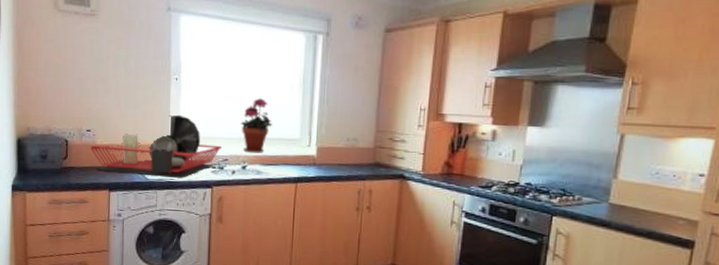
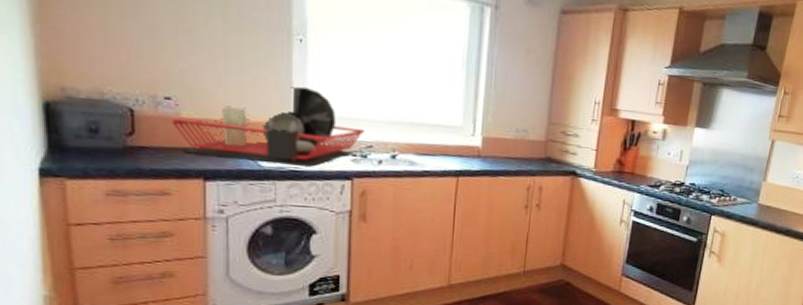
potted plant: present [241,98,272,154] -> none [389,75,429,141]

